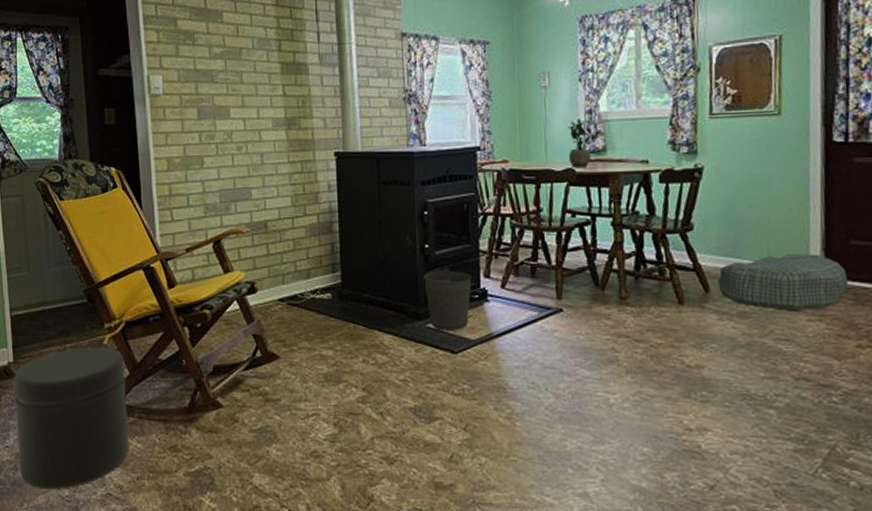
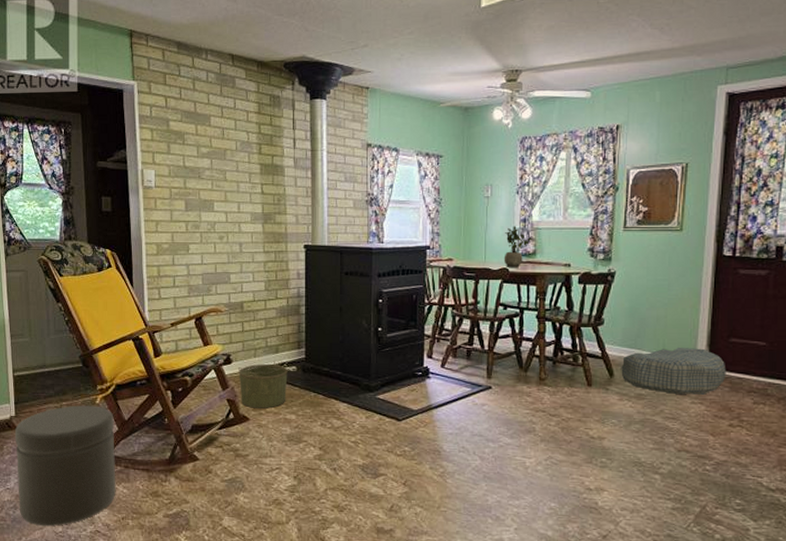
basket: none [265,291,323,344] -> present [238,363,289,409]
bucket: present [424,267,472,331] -> none [376,348,417,402]

